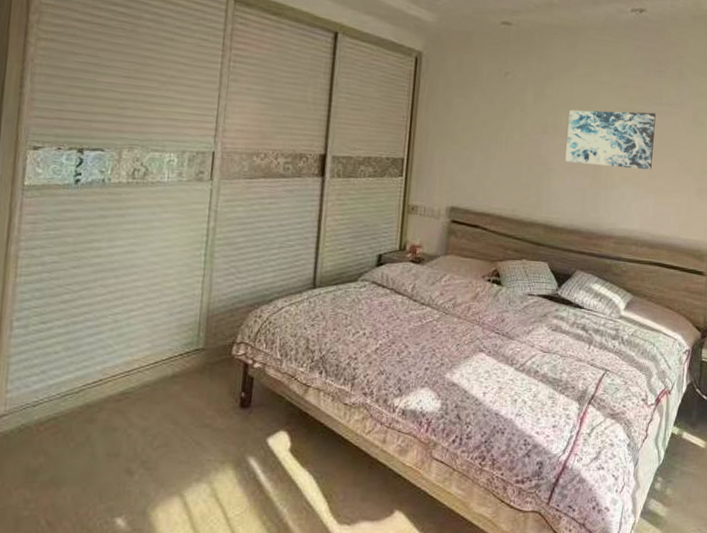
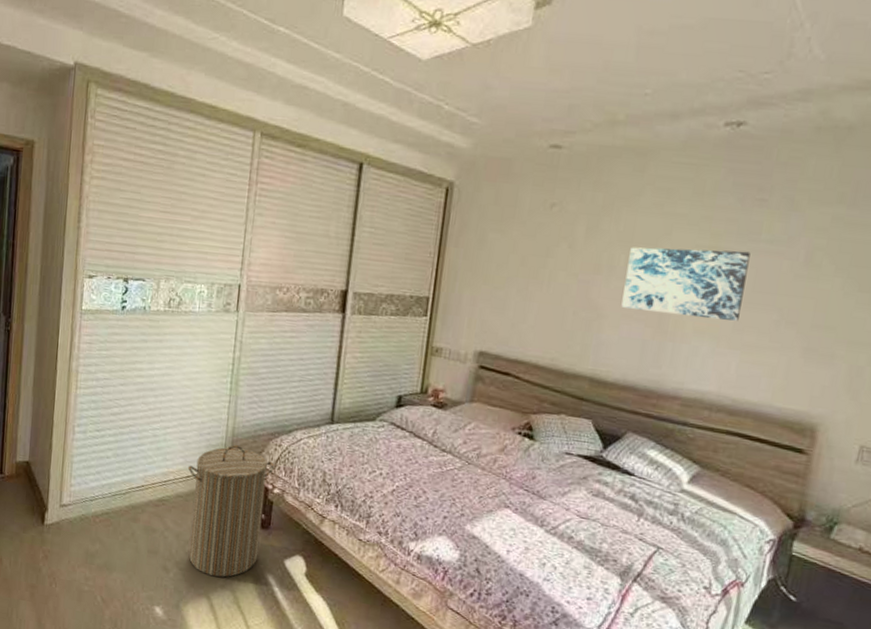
laundry hamper: none [157,322,255,469] -> present [188,445,275,577]

